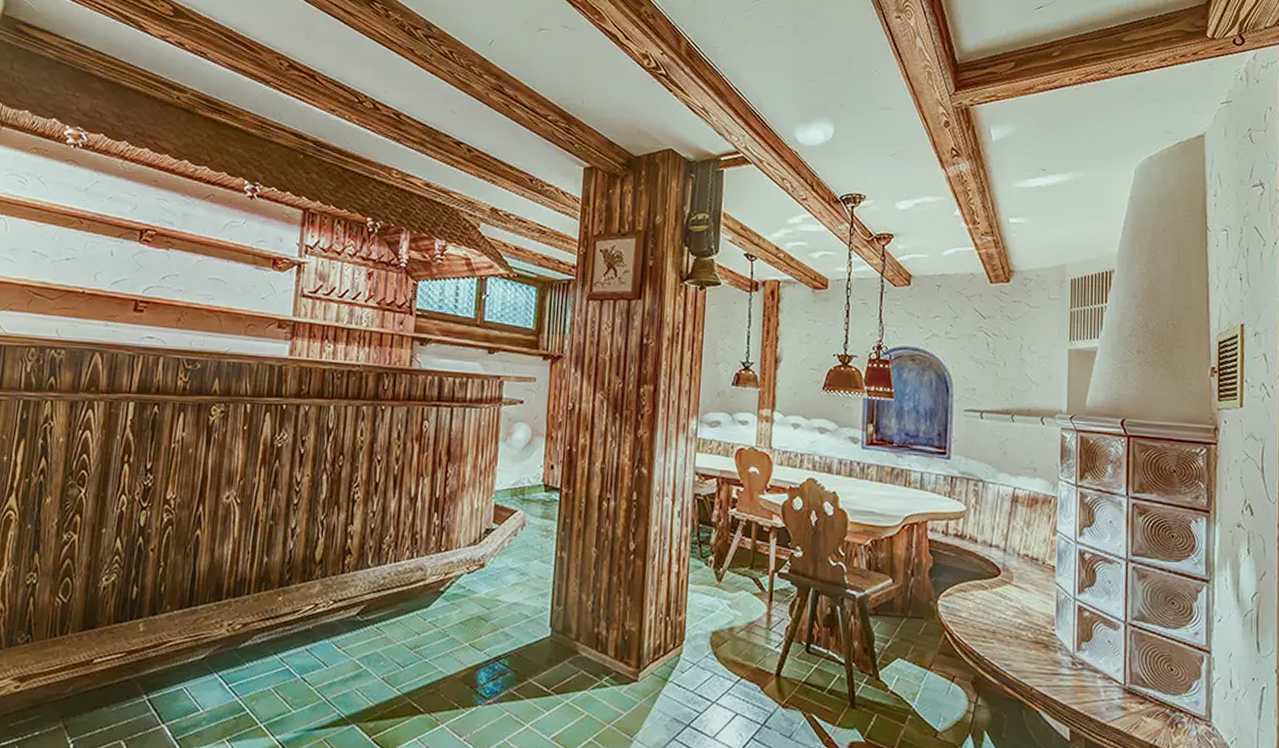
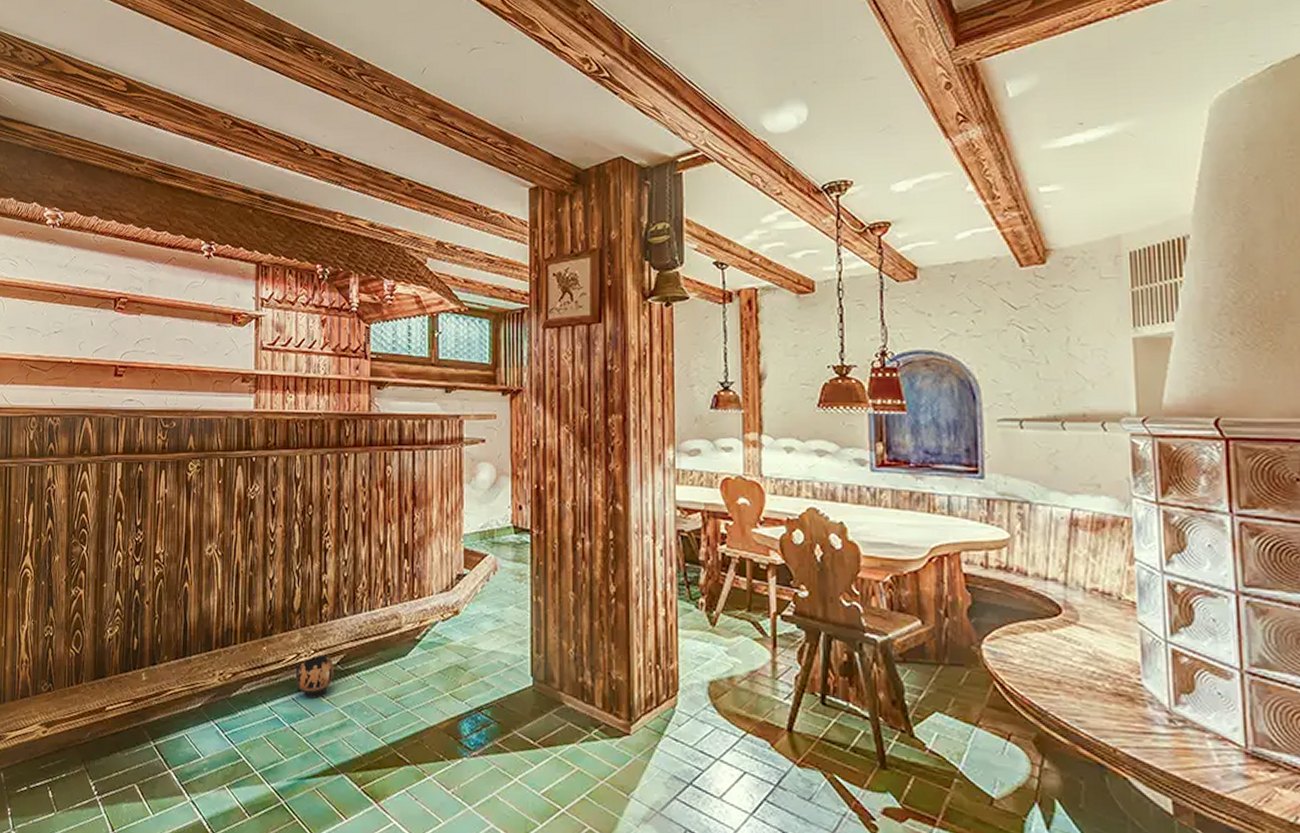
ceramic jug: none [311,602,353,649] -> present [295,652,334,698]

